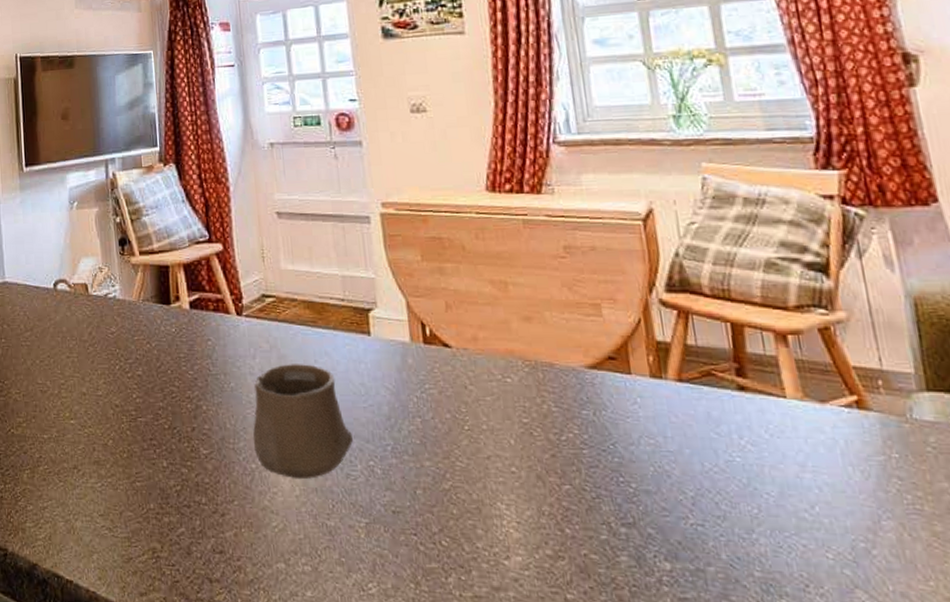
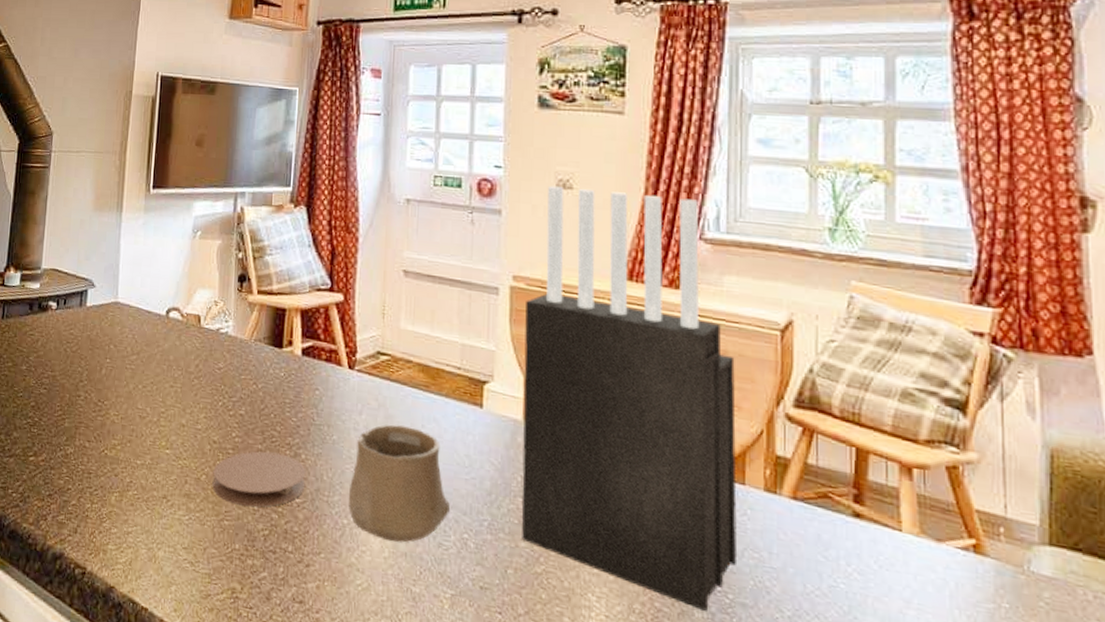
coaster: none [119,408,210,465] -> present [212,451,306,508]
knife block: none [397,106,634,503] -> present [521,185,737,611]

